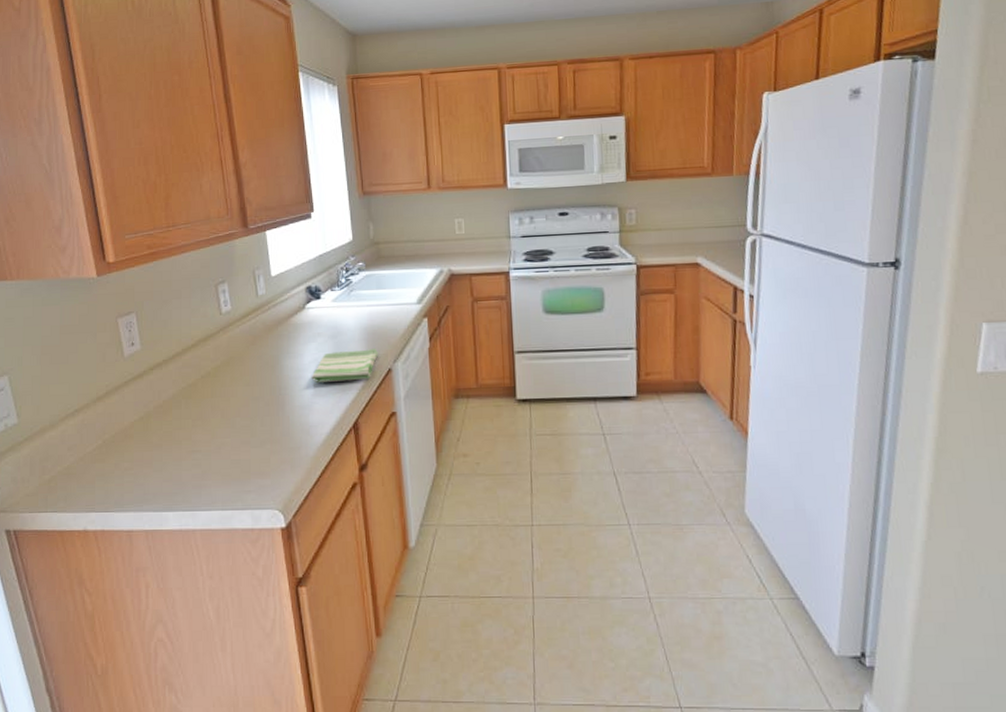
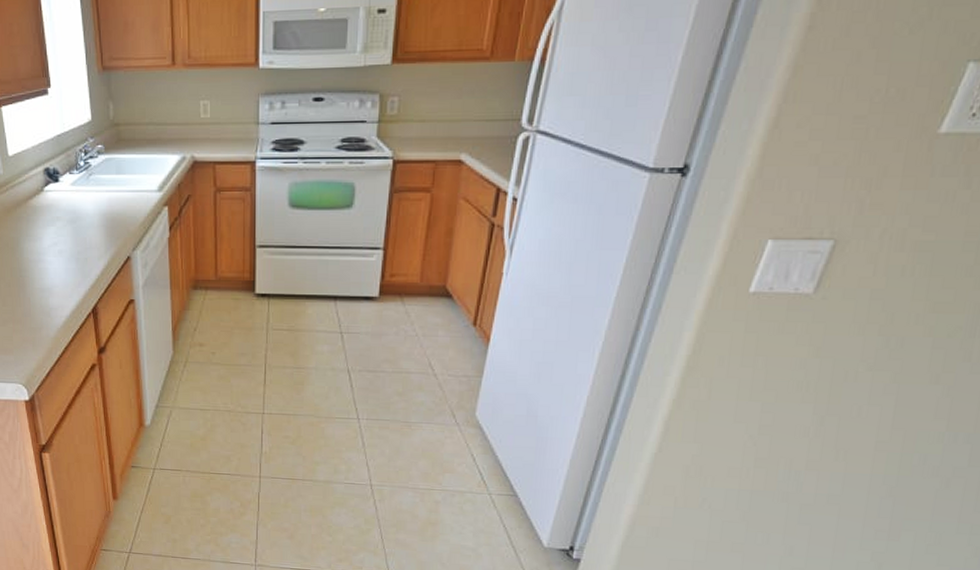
dish towel: present [311,349,378,382] -> none [50,236,117,267]

